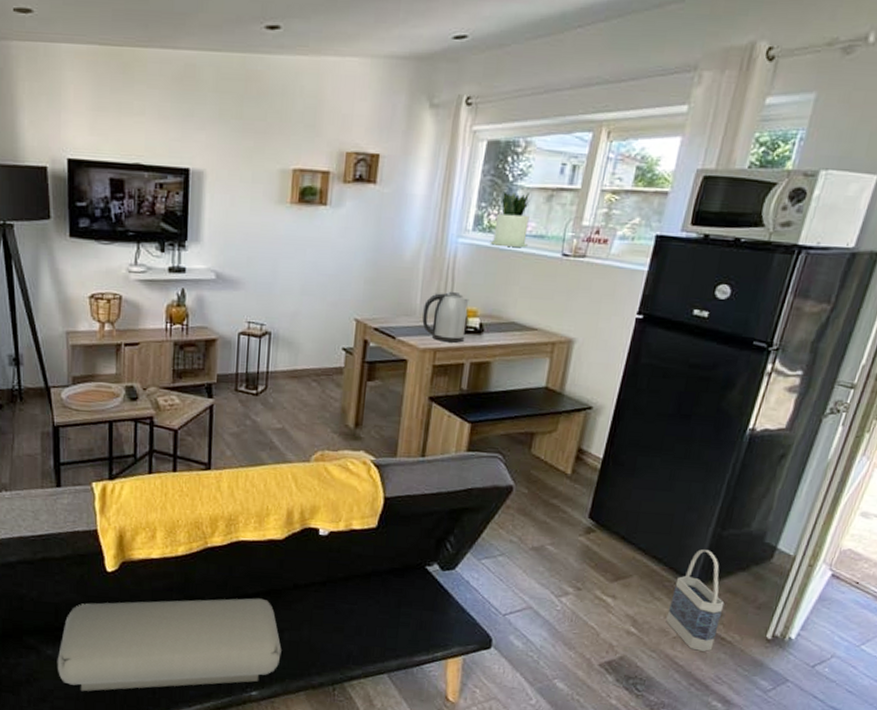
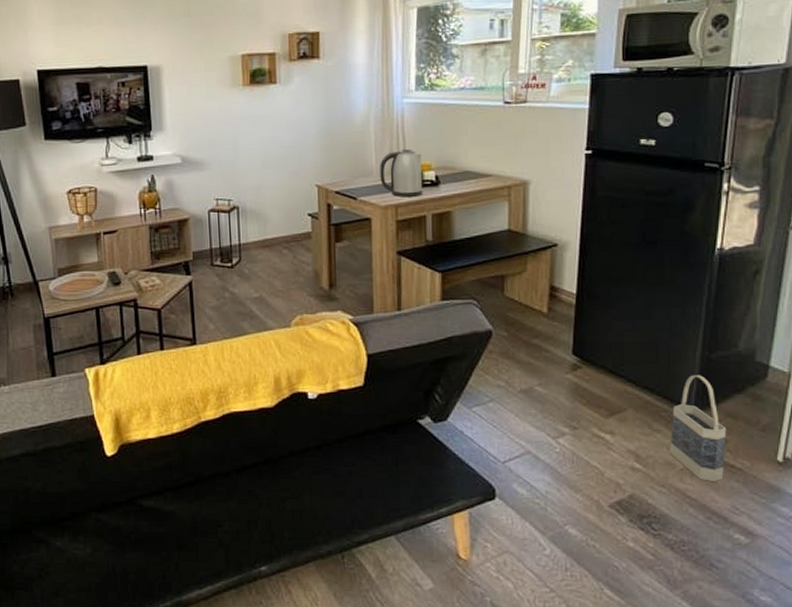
cushion: present [57,598,282,692] -> none [66,469,286,582]
planter: present [490,190,532,249] -> none [433,49,471,103]

